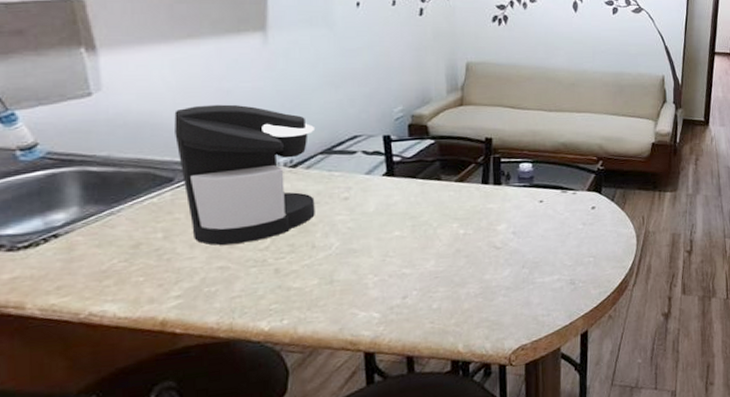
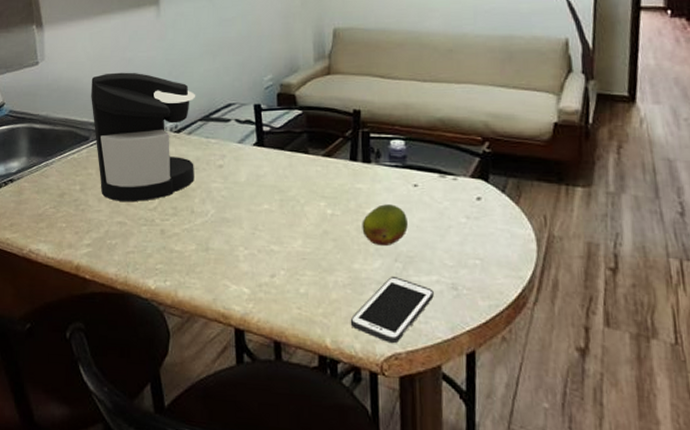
cell phone: none [481,281,555,338] -> present [350,277,434,344]
fruit: none [493,219,534,257] -> present [362,204,408,247]

